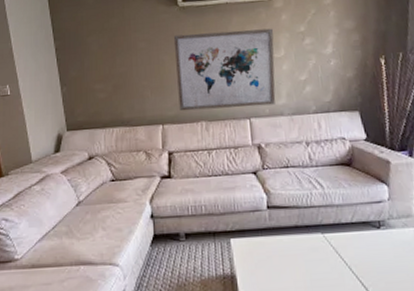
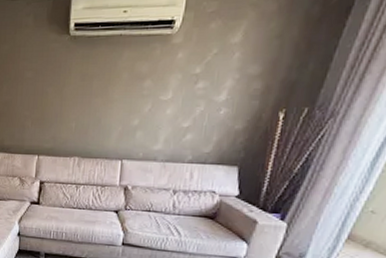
wall art: present [173,28,276,111] -> none [56,66,166,149]

